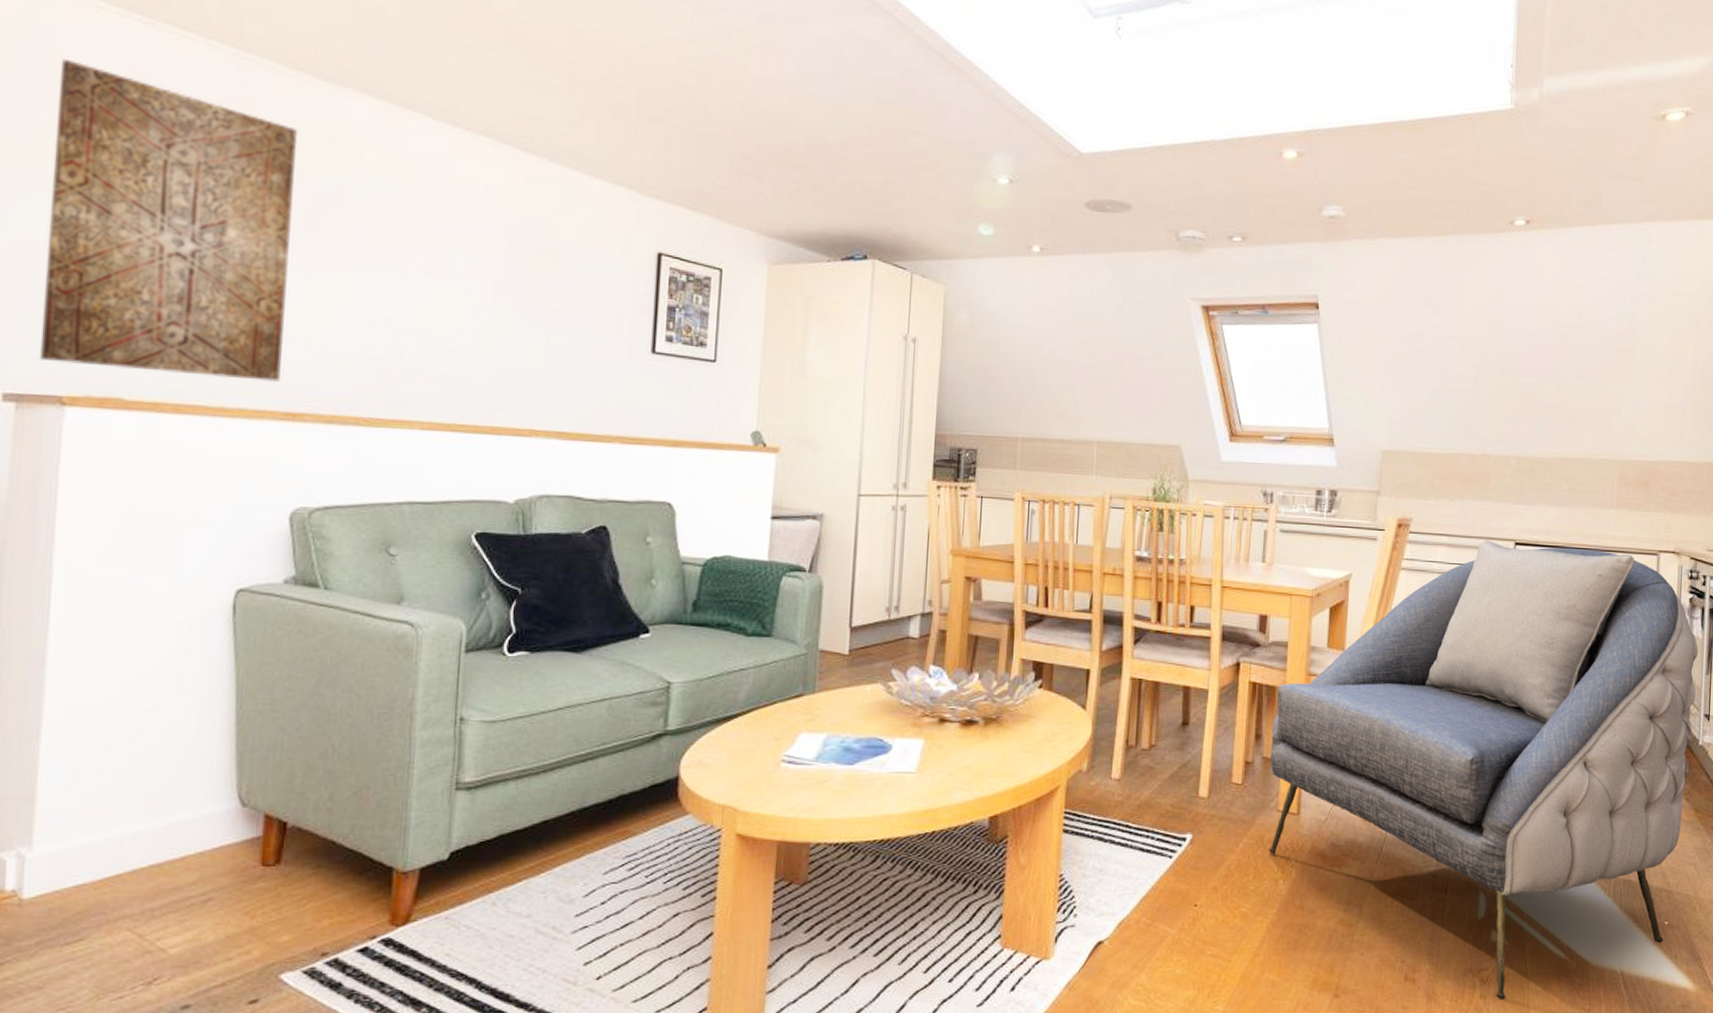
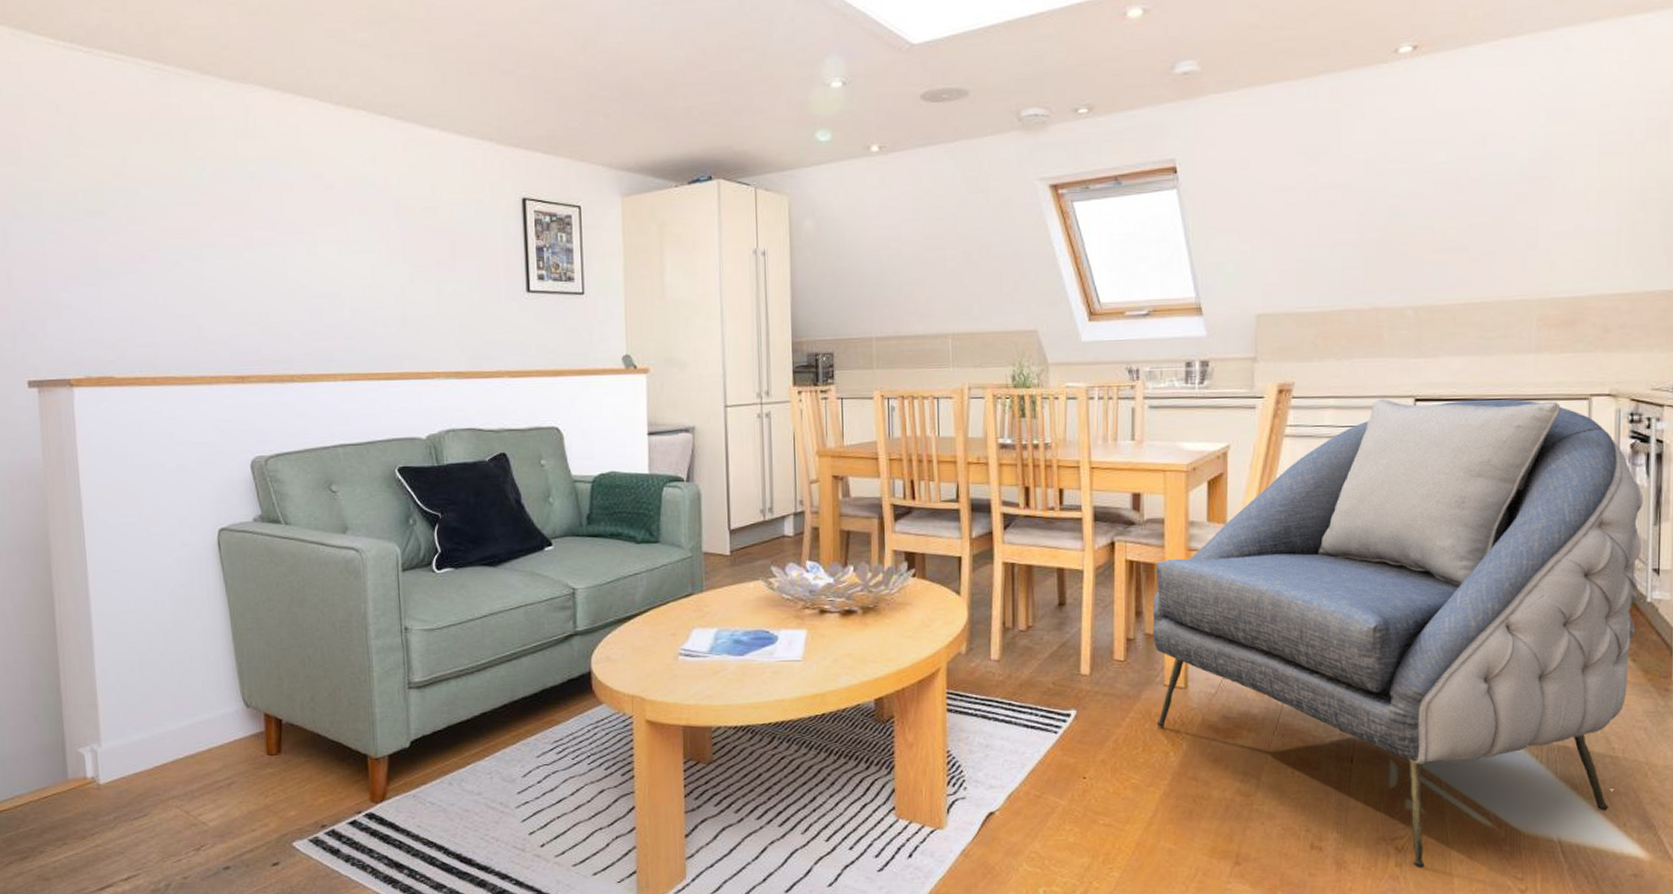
wall art: present [38,58,297,383] -> none [29,92,228,352]

